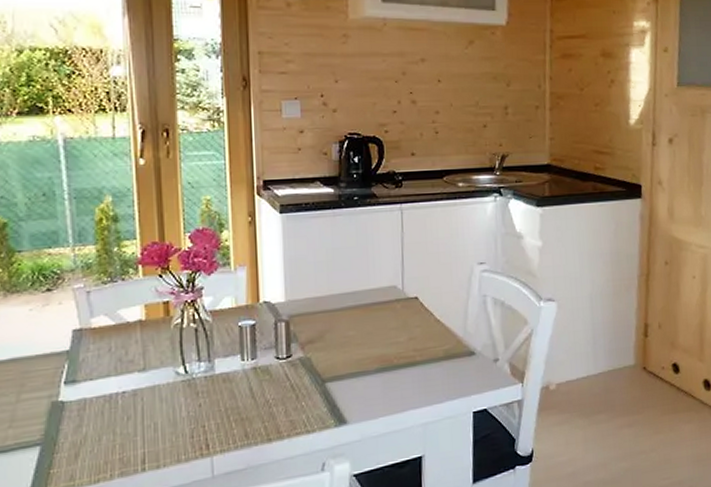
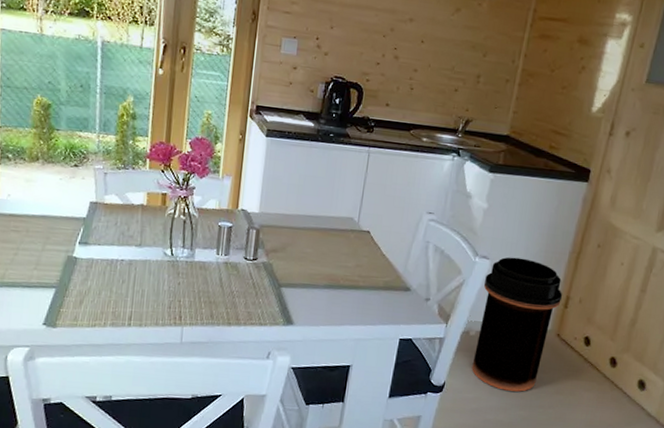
trash can: none [555,292,641,444] -> present [471,257,563,392]

